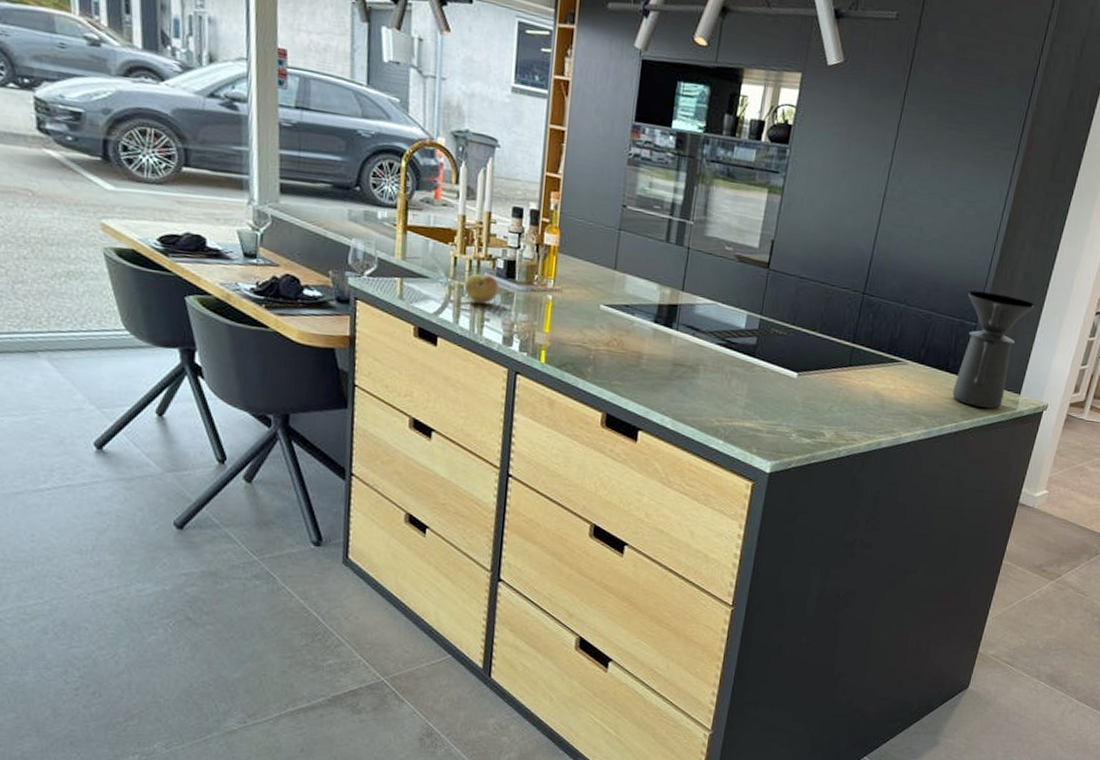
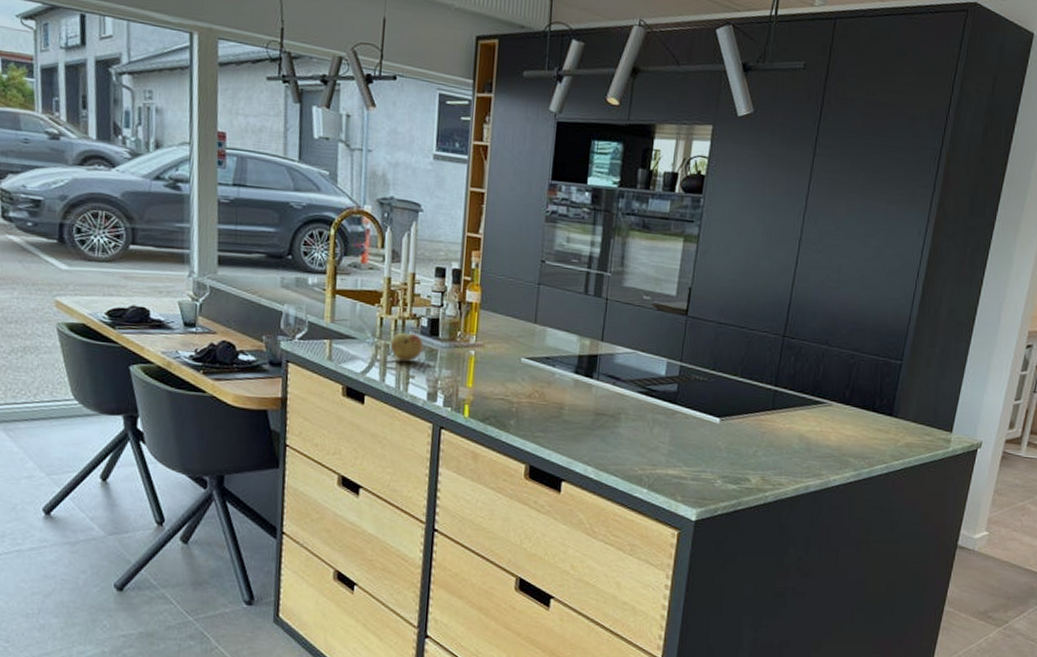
coffee maker: present [952,290,1035,409] -> none [881,328,962,448]

